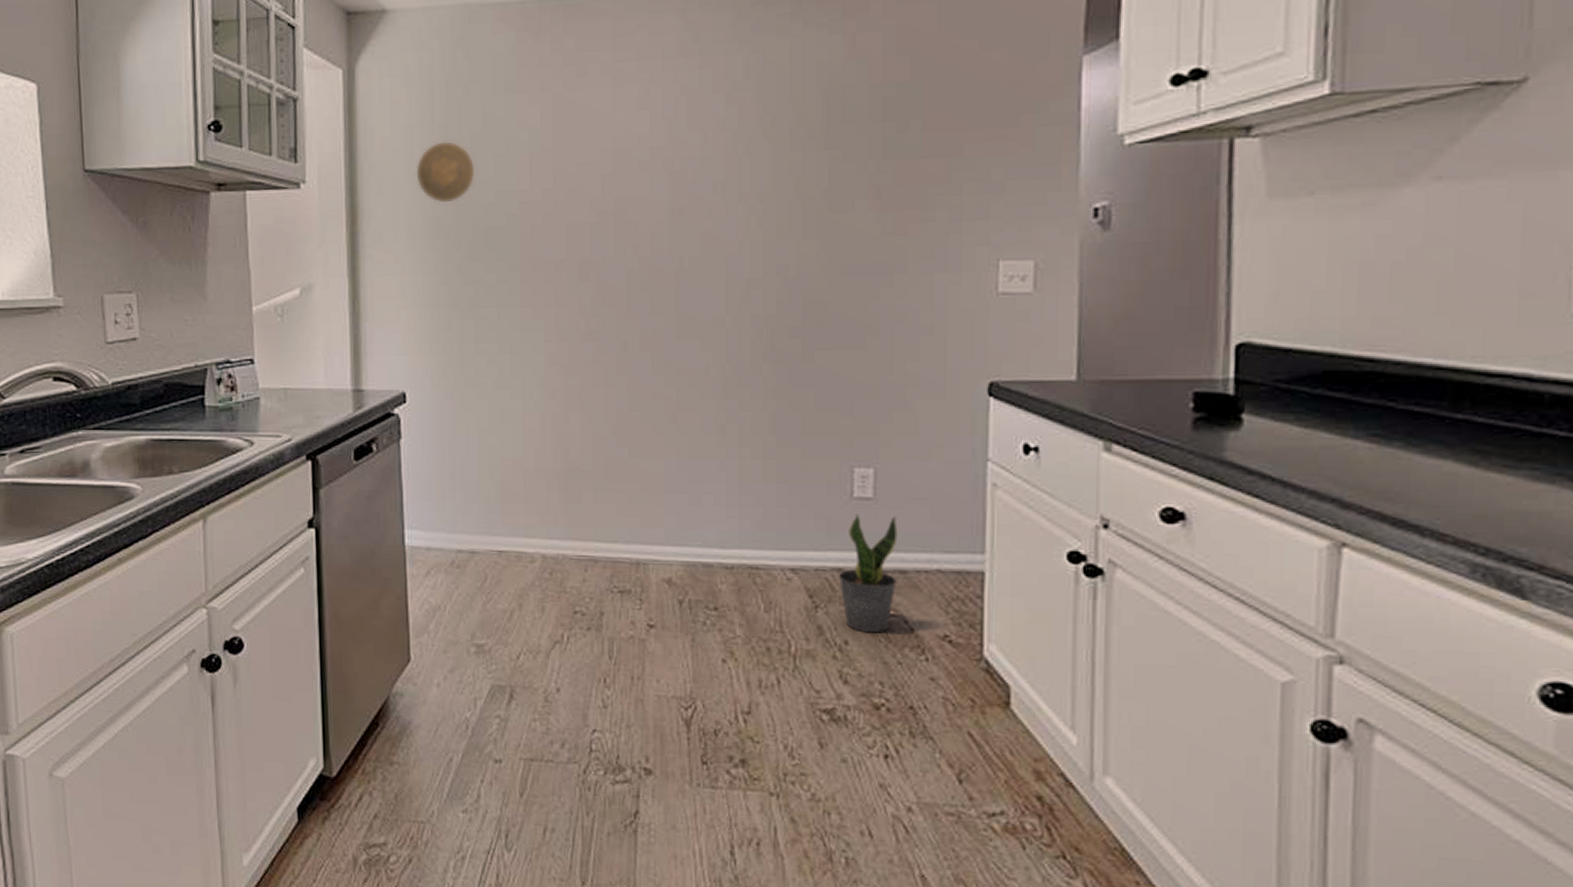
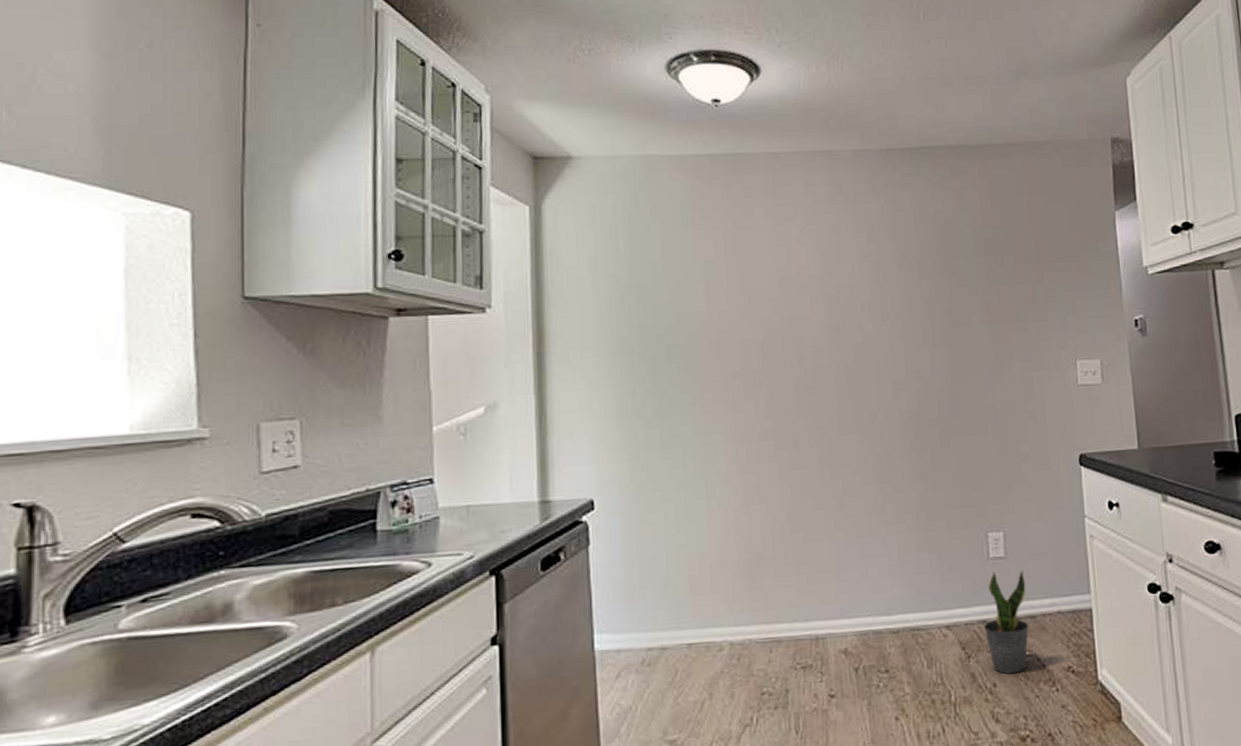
decorative plate: present [416,141,475,204] -> none [601,270,657,325]

